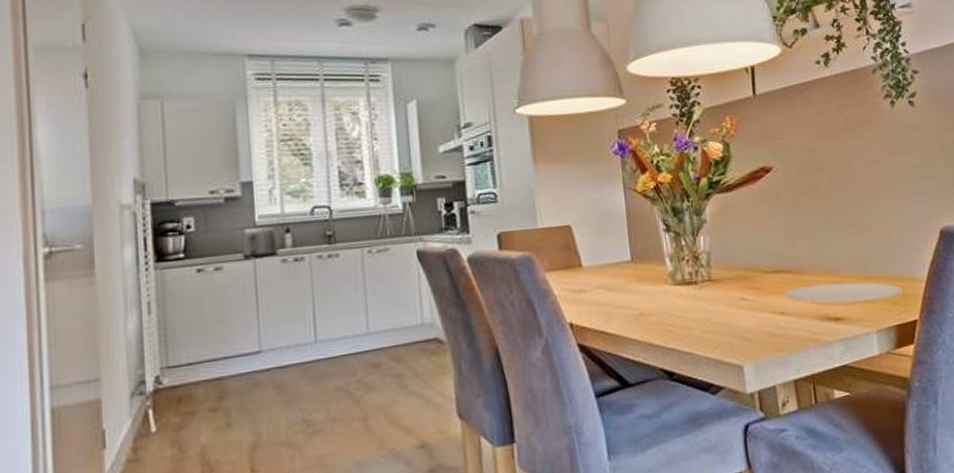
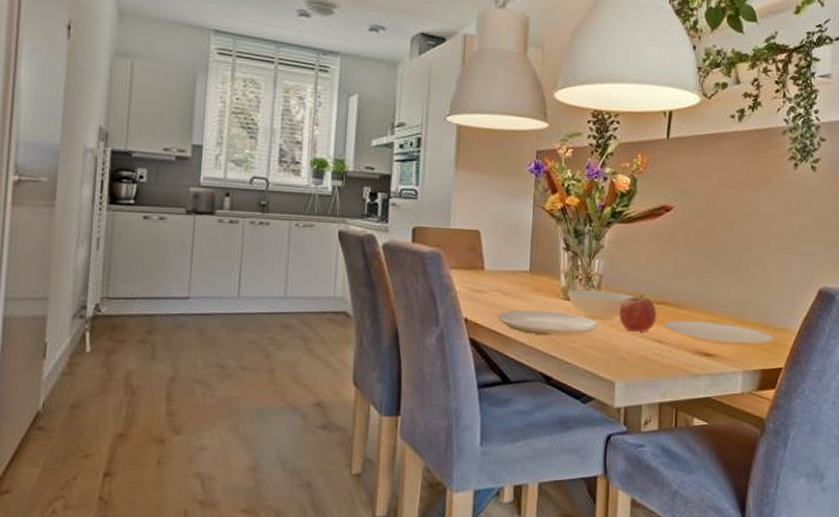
plate: none [604,299,716,329] -> present [497,310,599,337]
bowl: none [676,268,749,302] -> present [567,289,635,320]
fruit: none [734,266,776,308] -> present [619,295,657,332]

